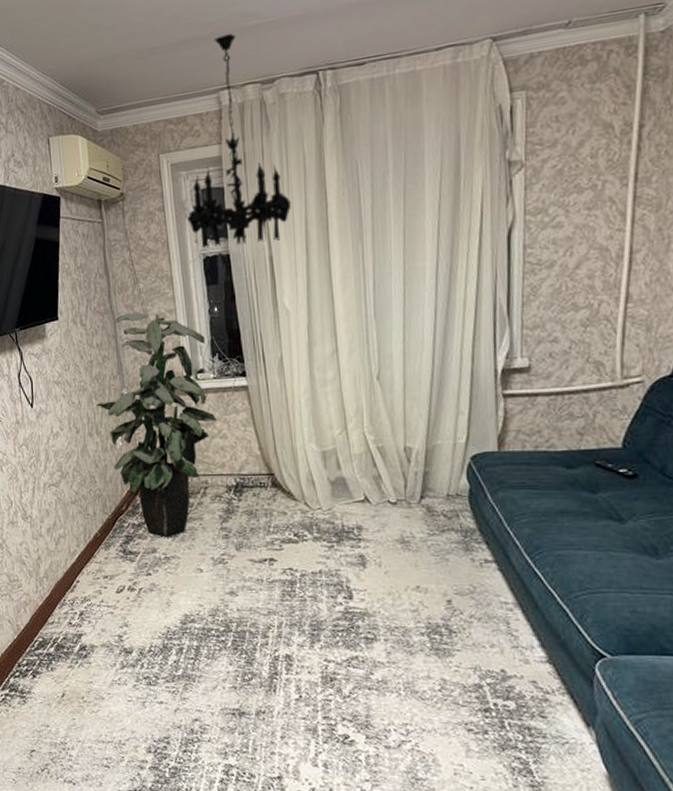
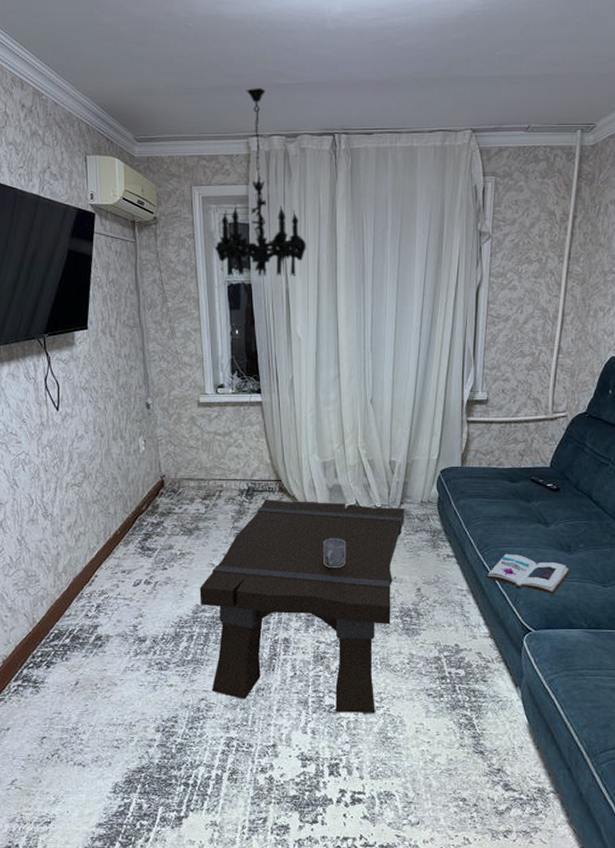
indoor plant: present [97,312,217,538] -> none [122,329,234,536]
coffee table: none [187,496,428,749] -> present [199,500,405,714]
mug: none [326,540,356,576] -> present [322,538,347,569]
book: none [537,557,661,610] -> present [485,553,571,594]

